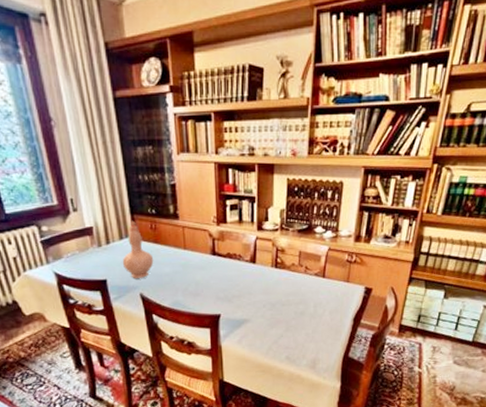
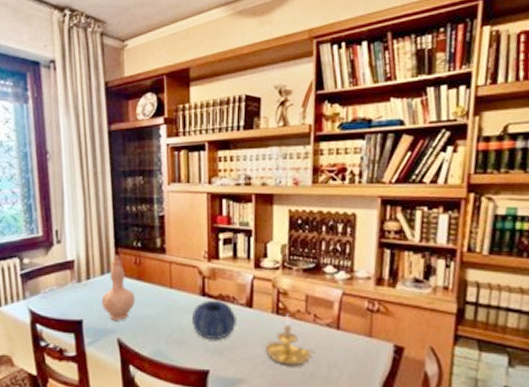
decorative bowl: none [204,258,243,291] -> present [191,300,237,340]
candle holder: none [266,267,305,307] -> present [266,313,315,365]

